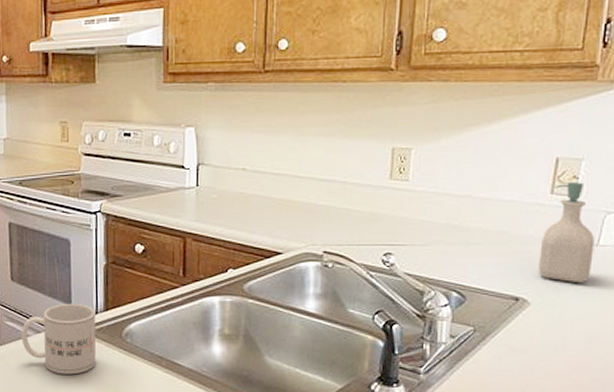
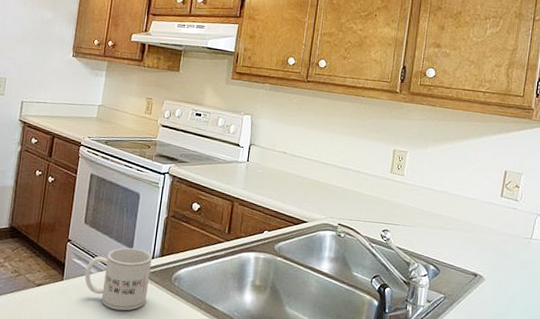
soap bottle: present [538,182,595,282] -> none [491,189,529,266]

